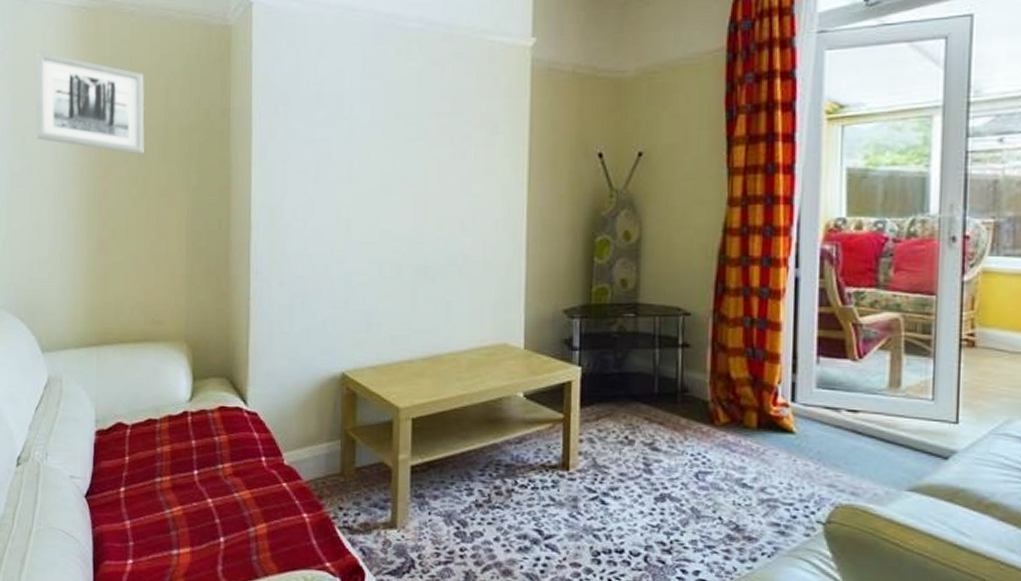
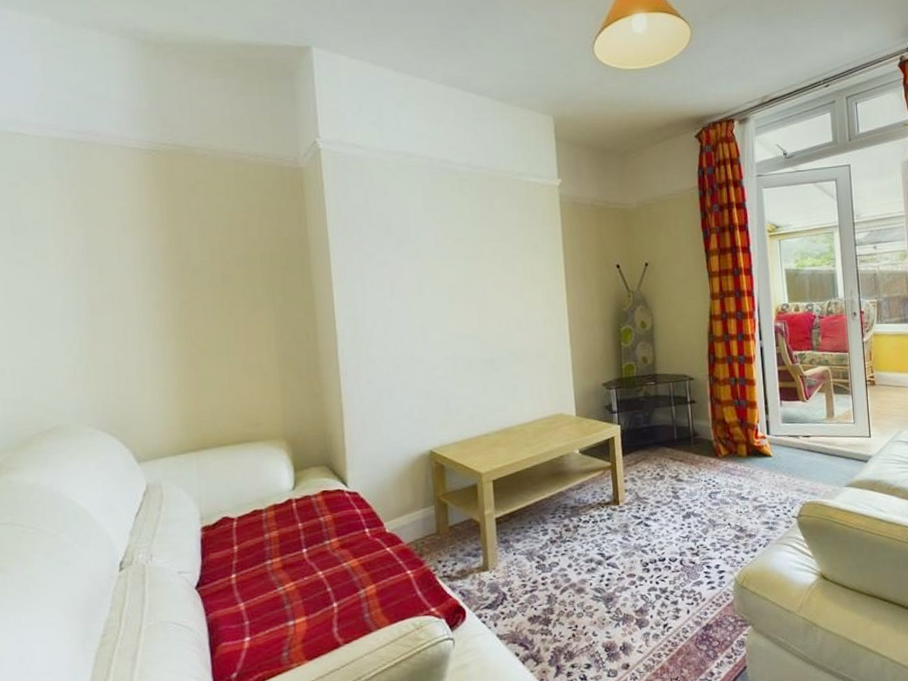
wall art: present [35,51,145,155] -> none [107,190,228,280]

